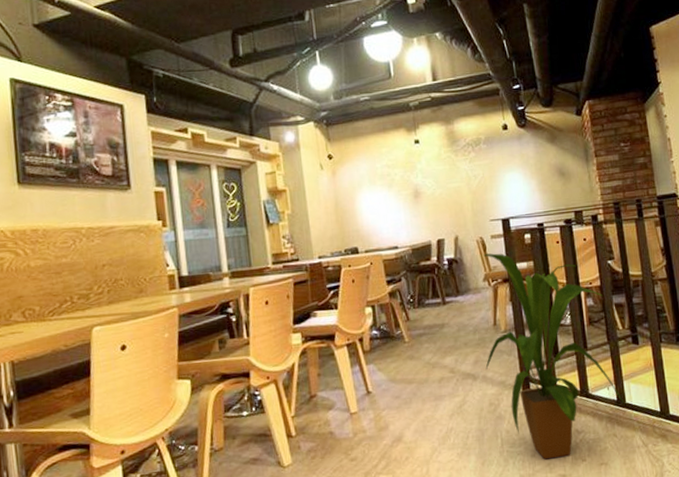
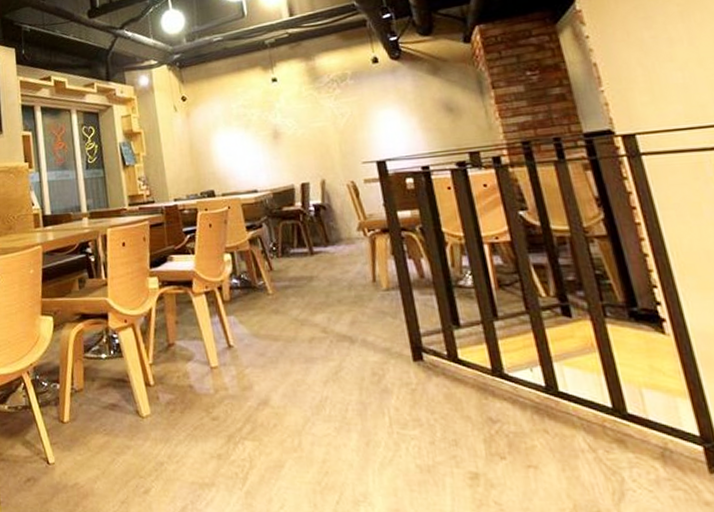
house plant: present [483,253,624,460] -> none [356,199,556,450]

